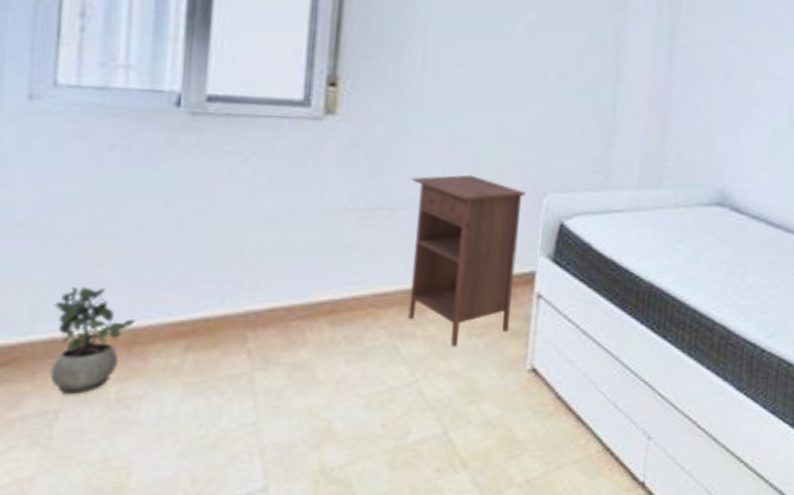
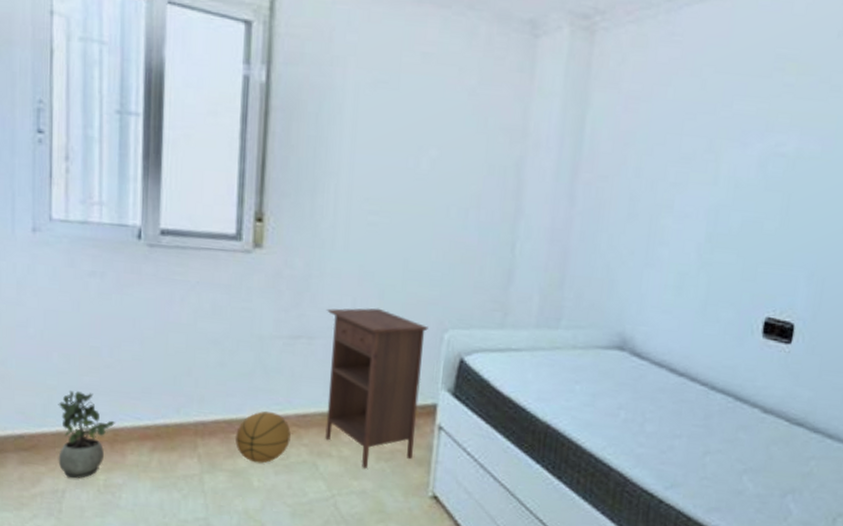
basketball: none [297,293,367,353] -> present [236,411,291,463]

